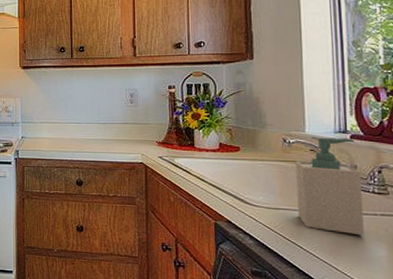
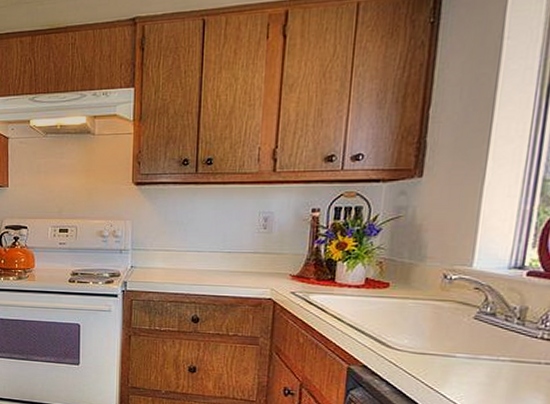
soap bottle: present [295,136,365,236] -> none [447,272,532,386]

